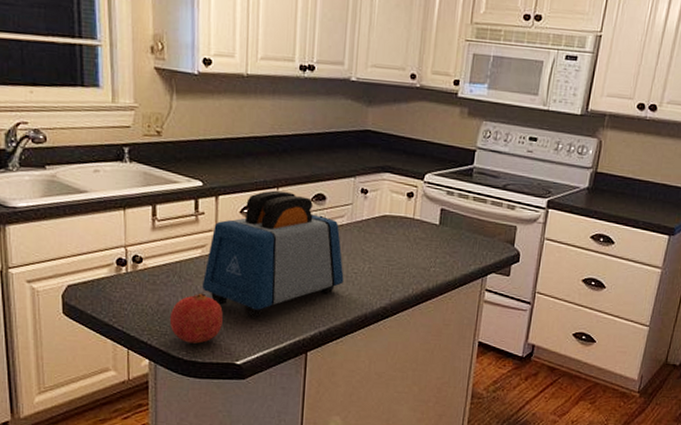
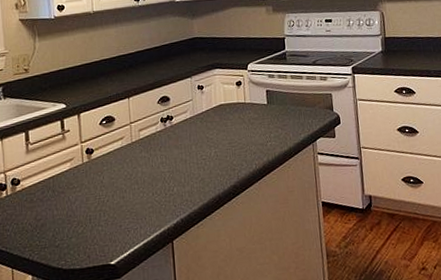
fruit: present [169,293,223,344] -> none [47,202,95,252]
toaster: present [201,190,344,319] -> none [73,99,195,218]

